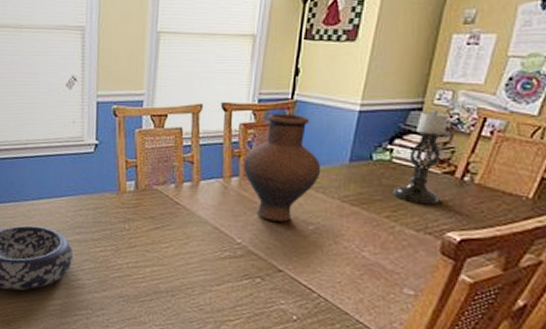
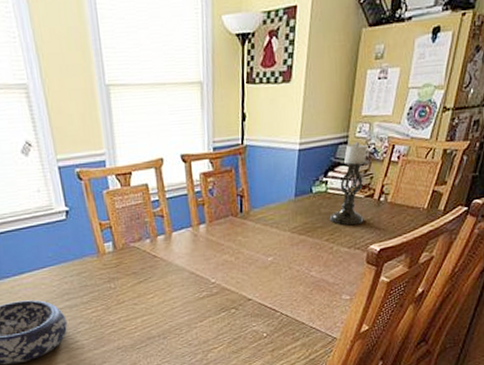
vase: present [243,113,321,222] -> none [207,158,273,259]

